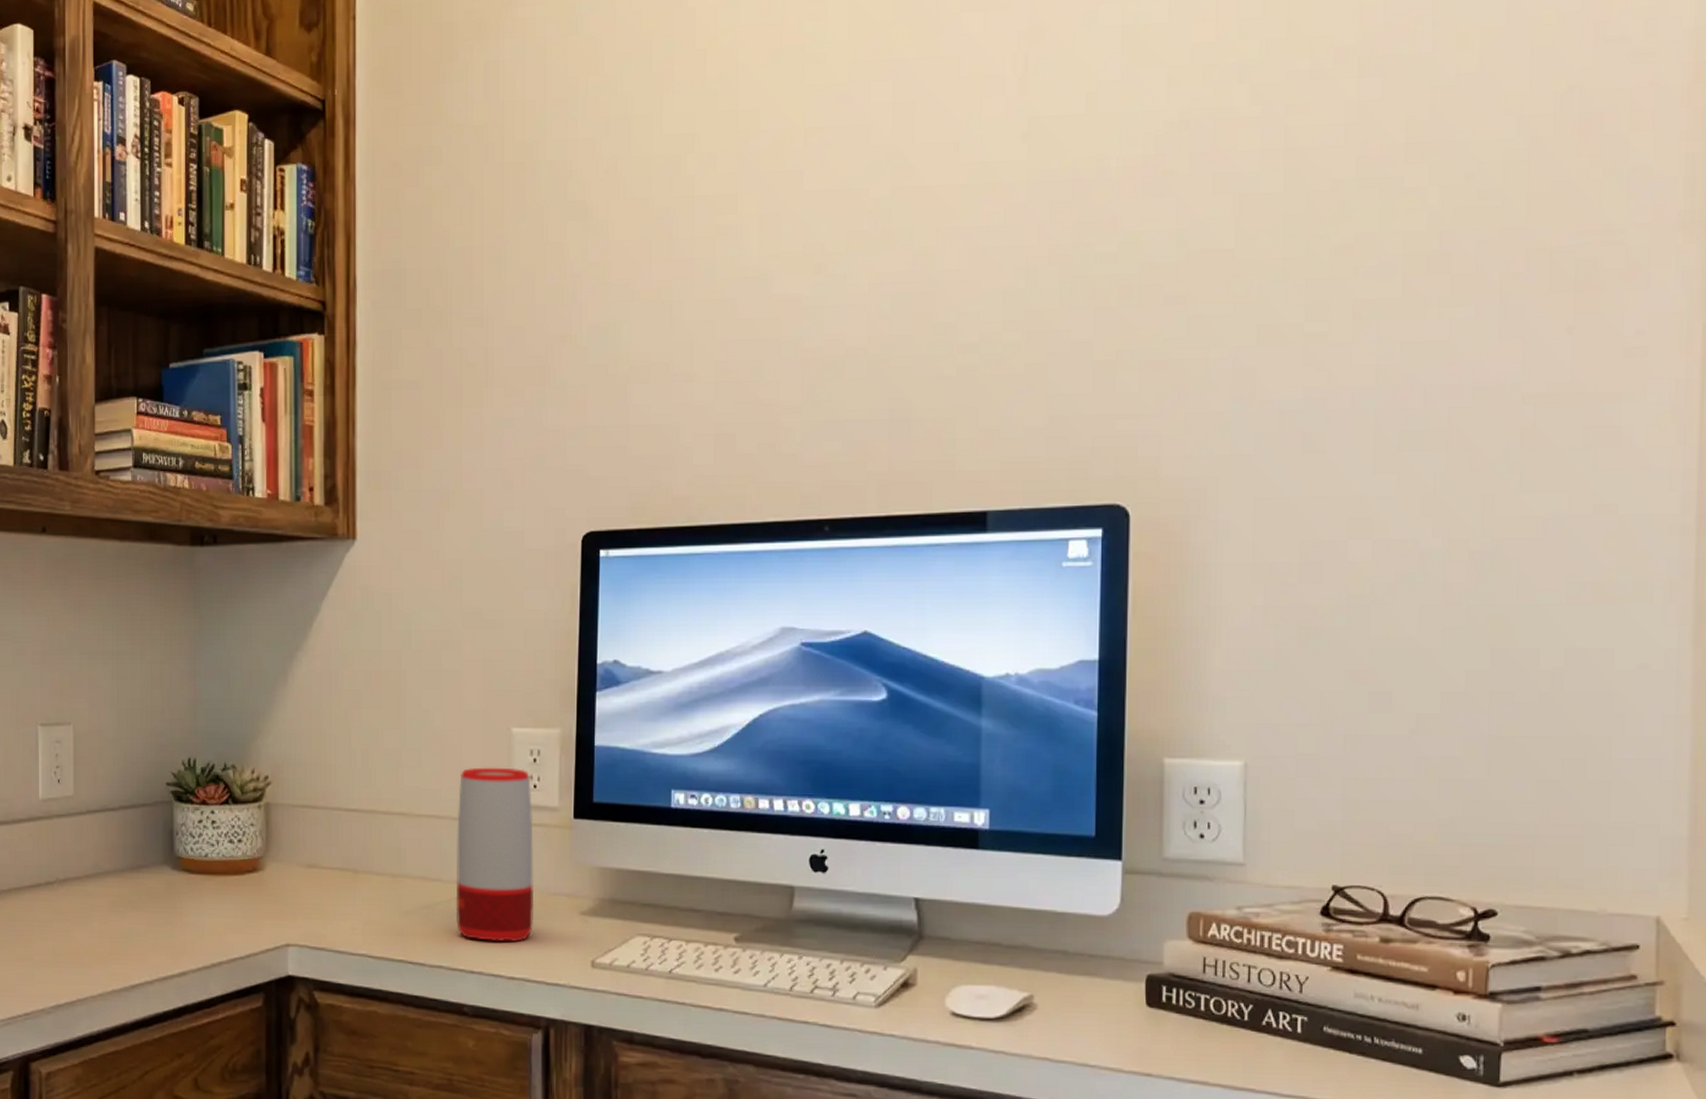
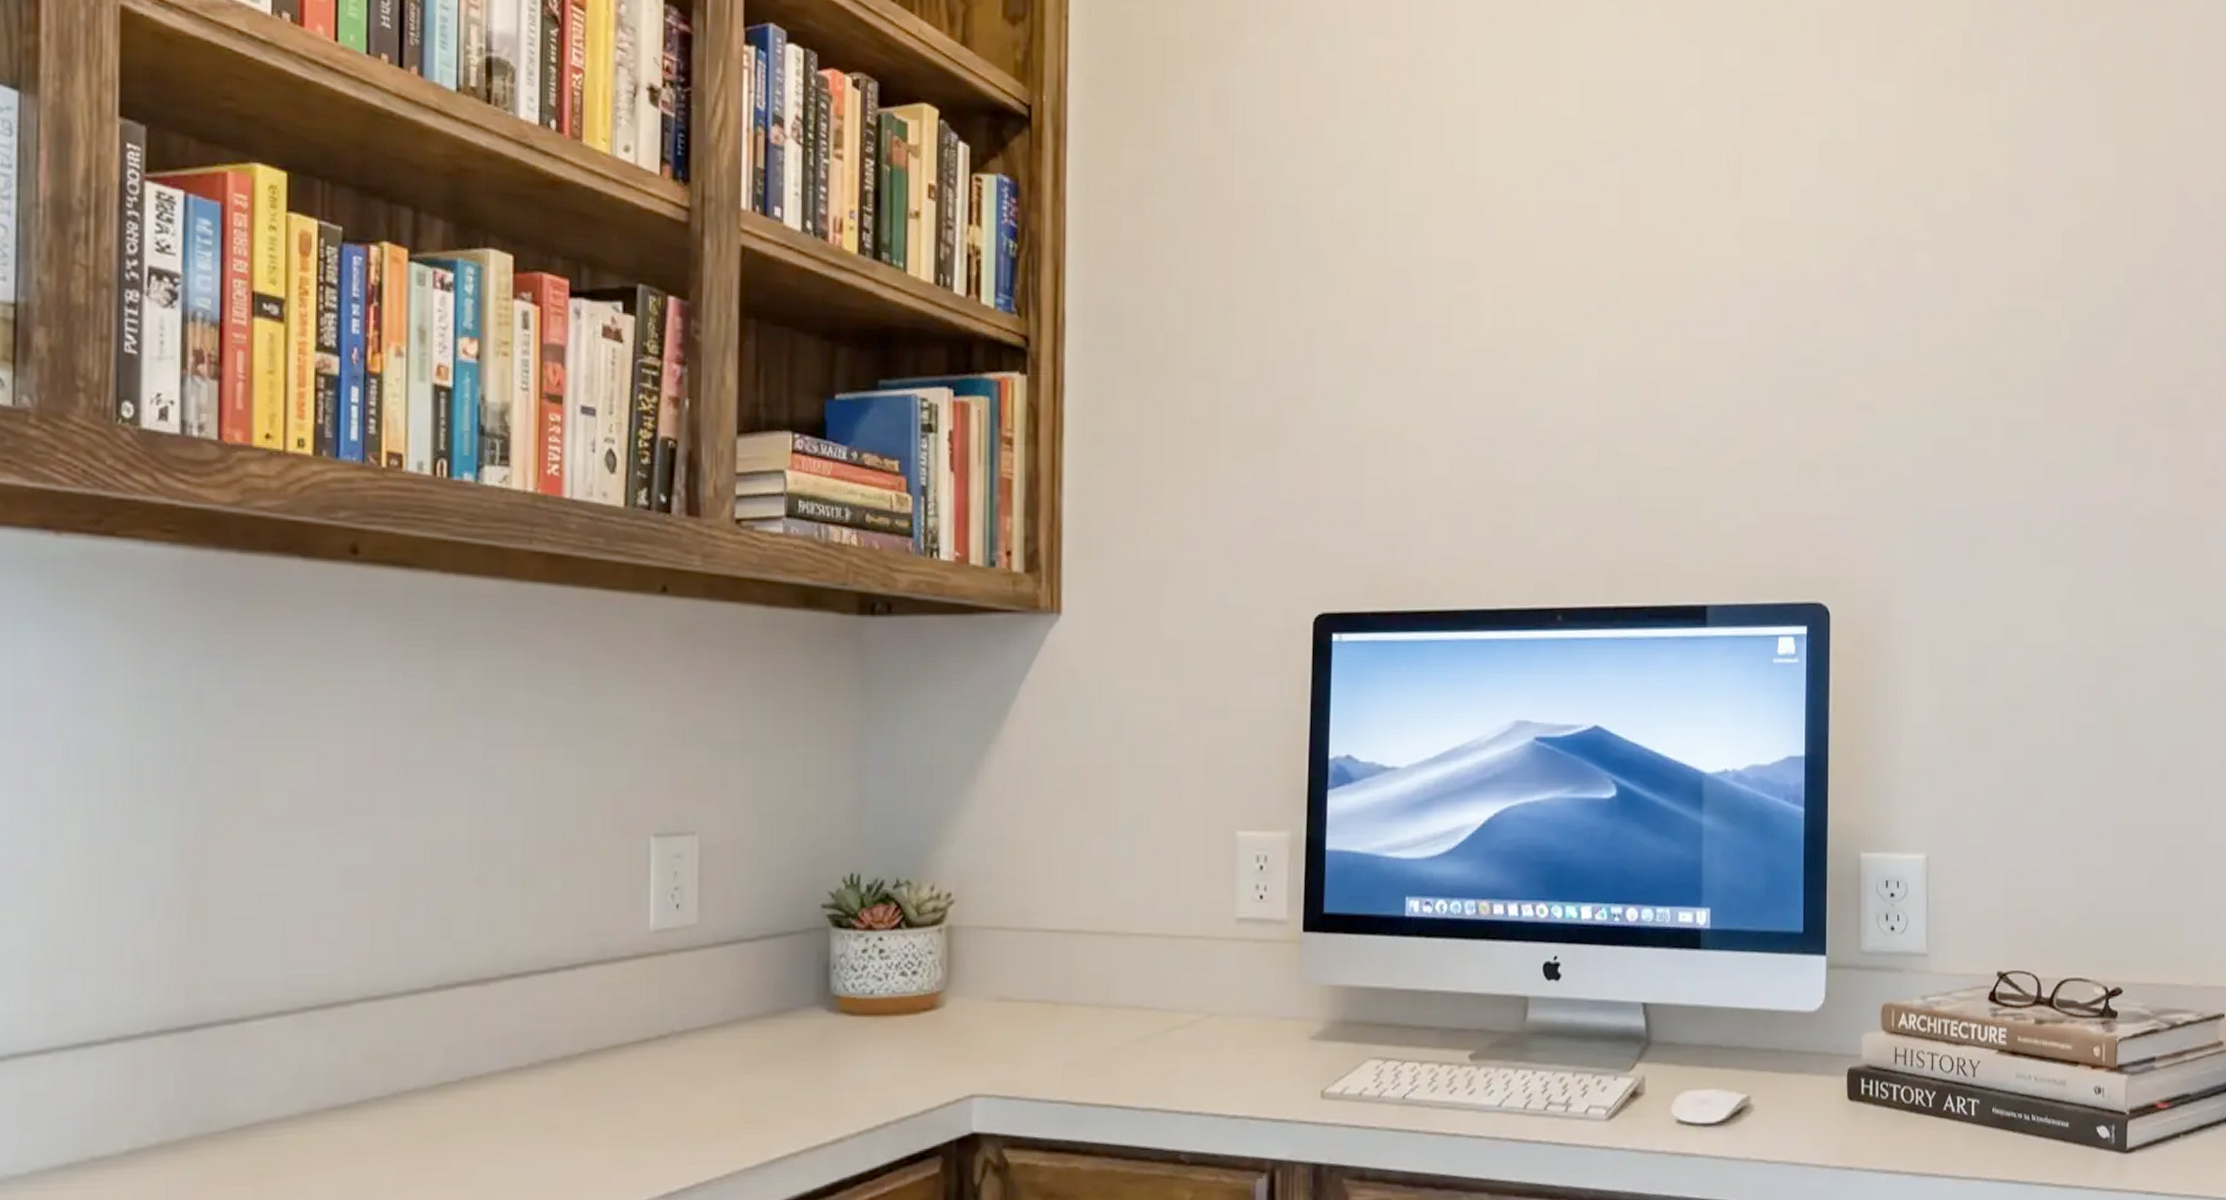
speaker: present [455,767,535,943] -> none [1171,876,1260,1077]

